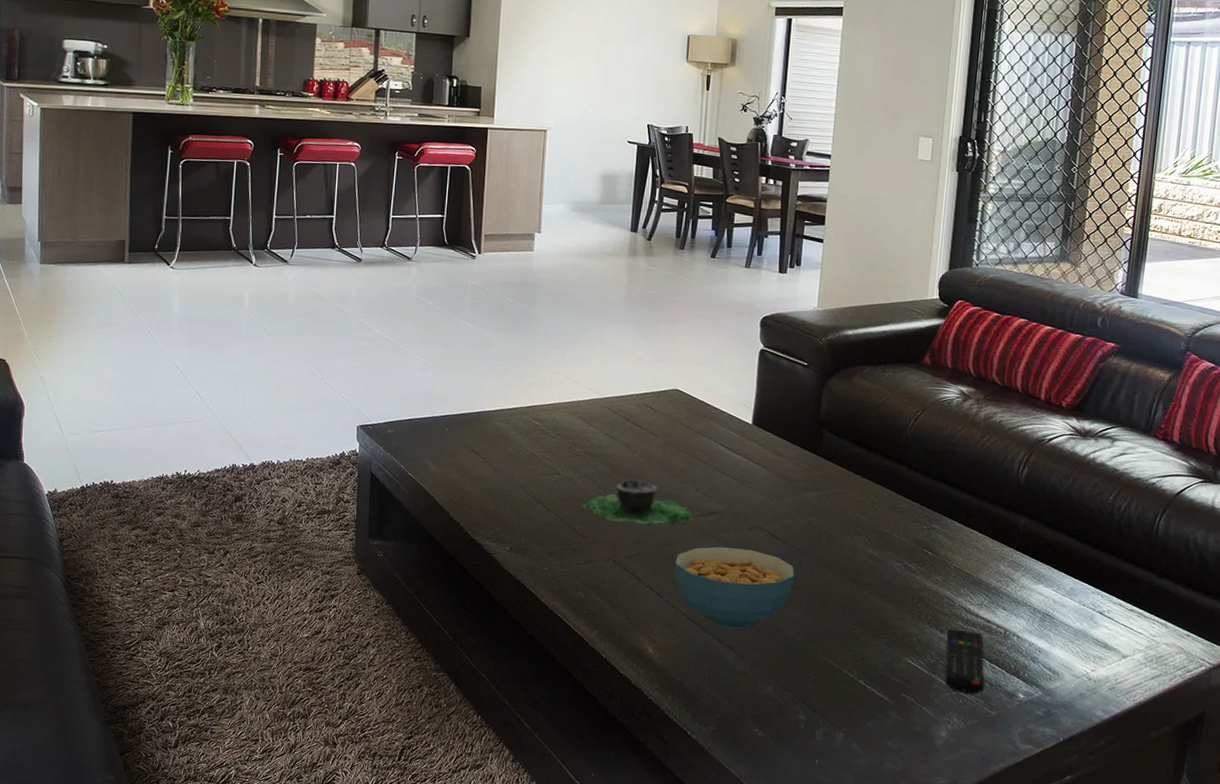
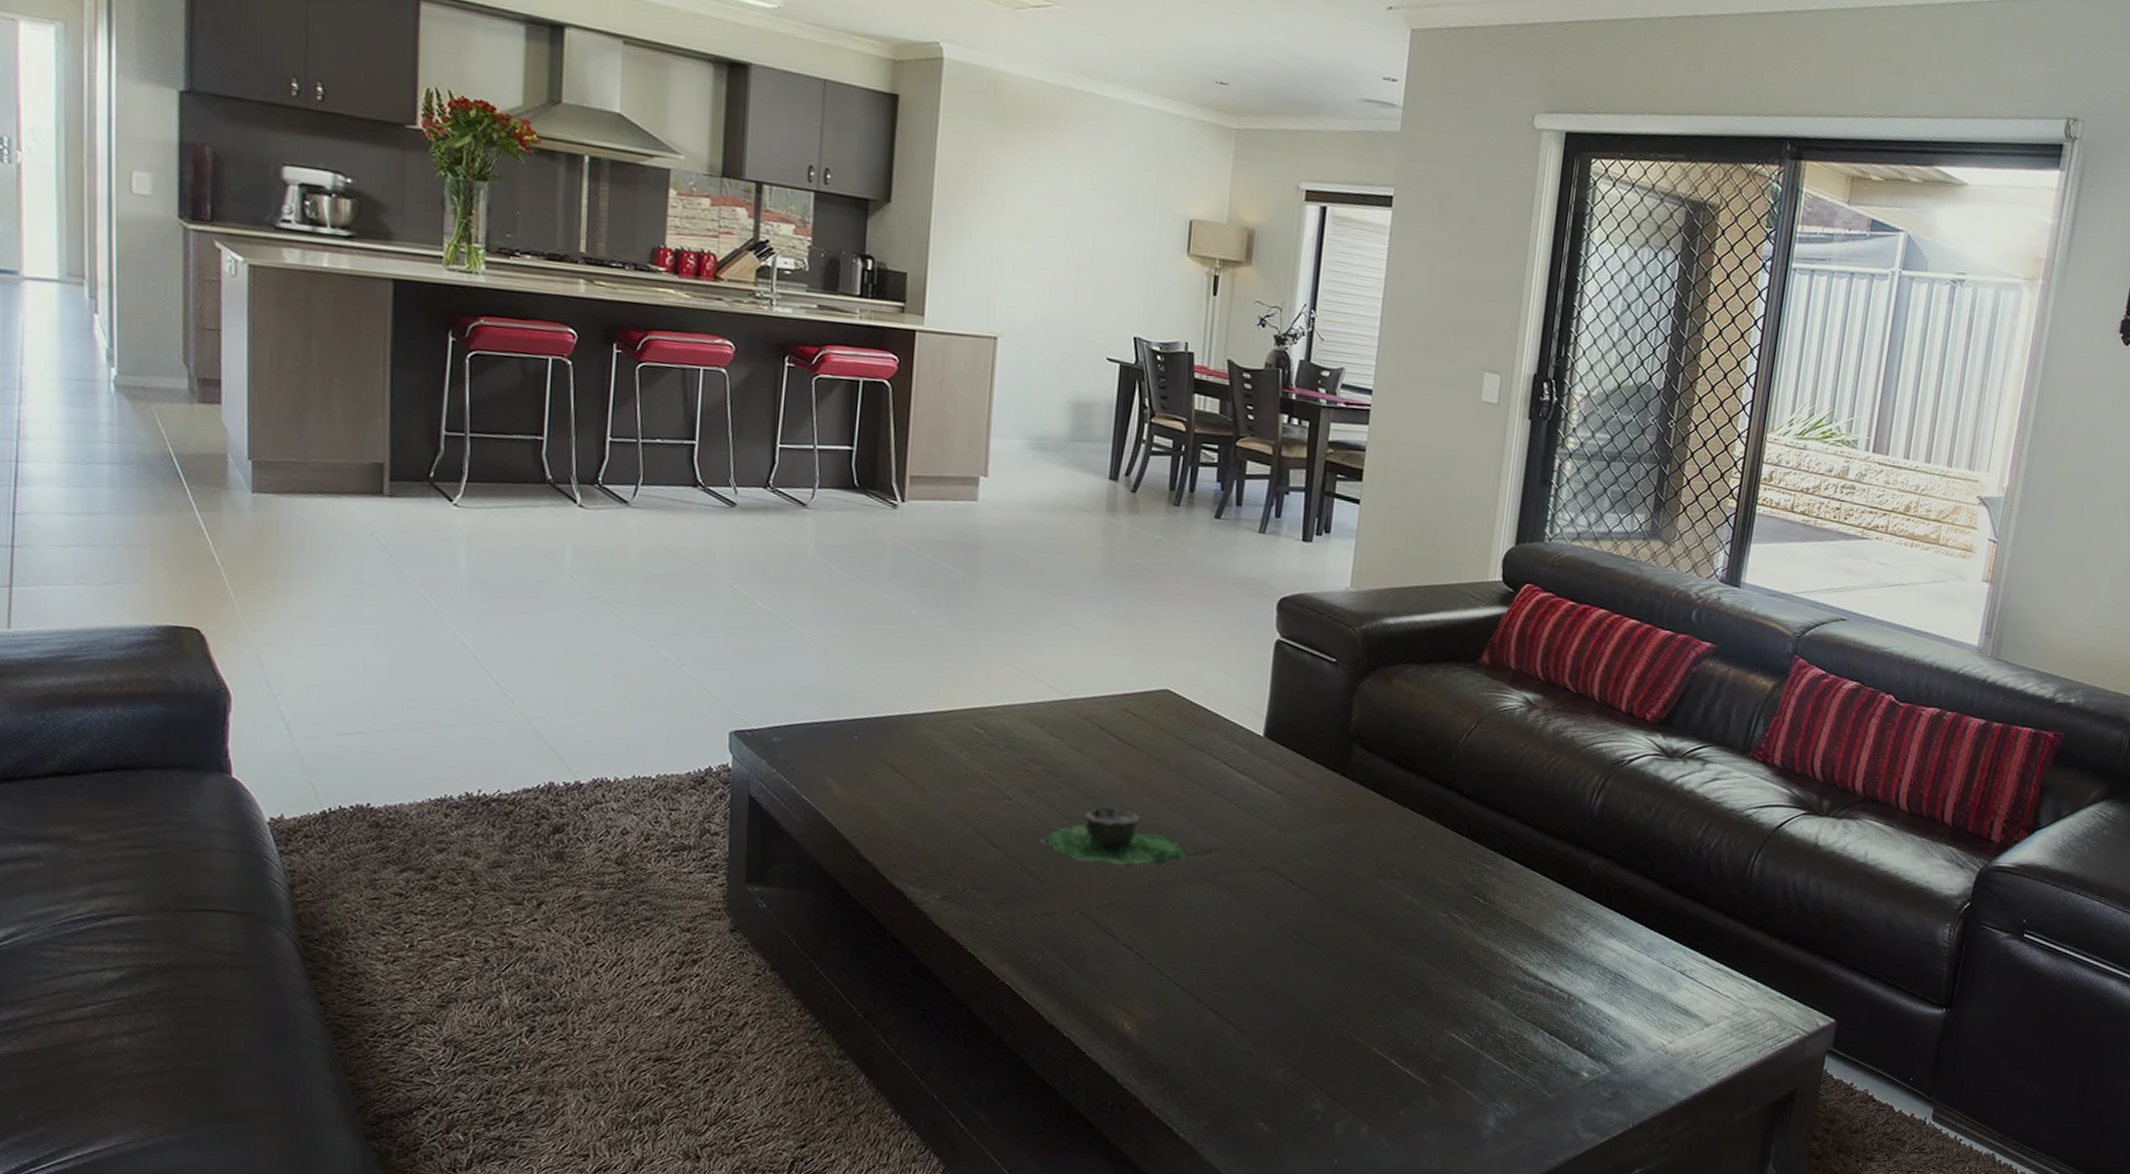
cereal bowl: present [675,546,795,629] -> none [1160,893,1314,998]
remote control: present [945,629,985,695] -> none [1495,995,1543,1075]

